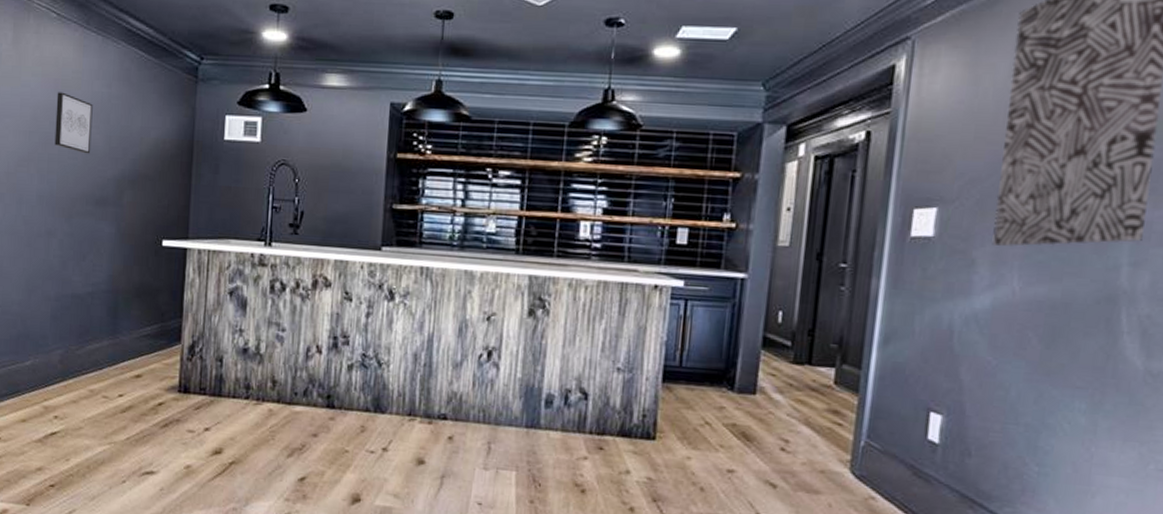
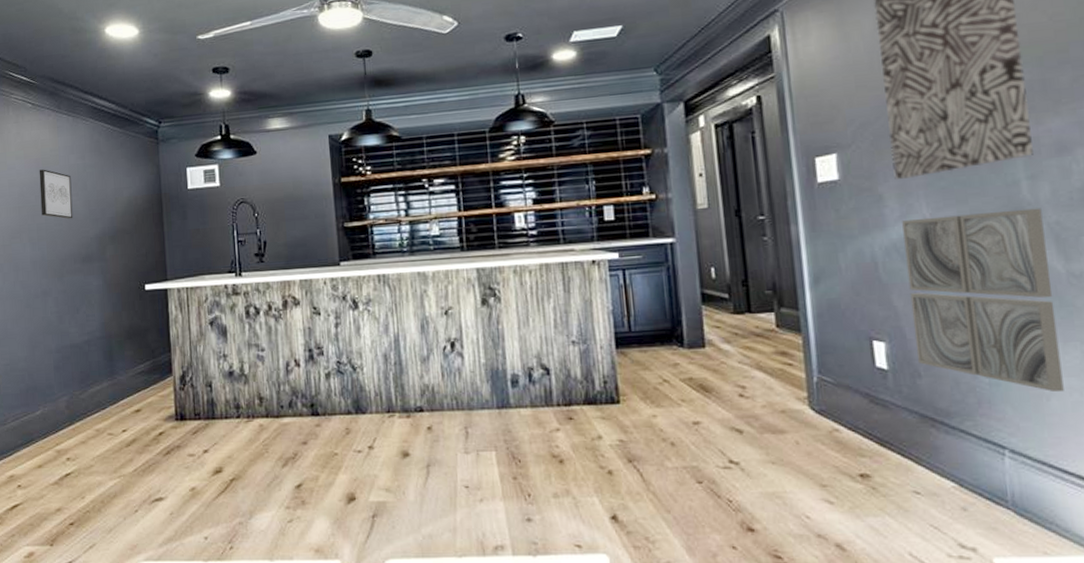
wall art: none [970,291,1136,492] -> present [902,208,1064,393]

